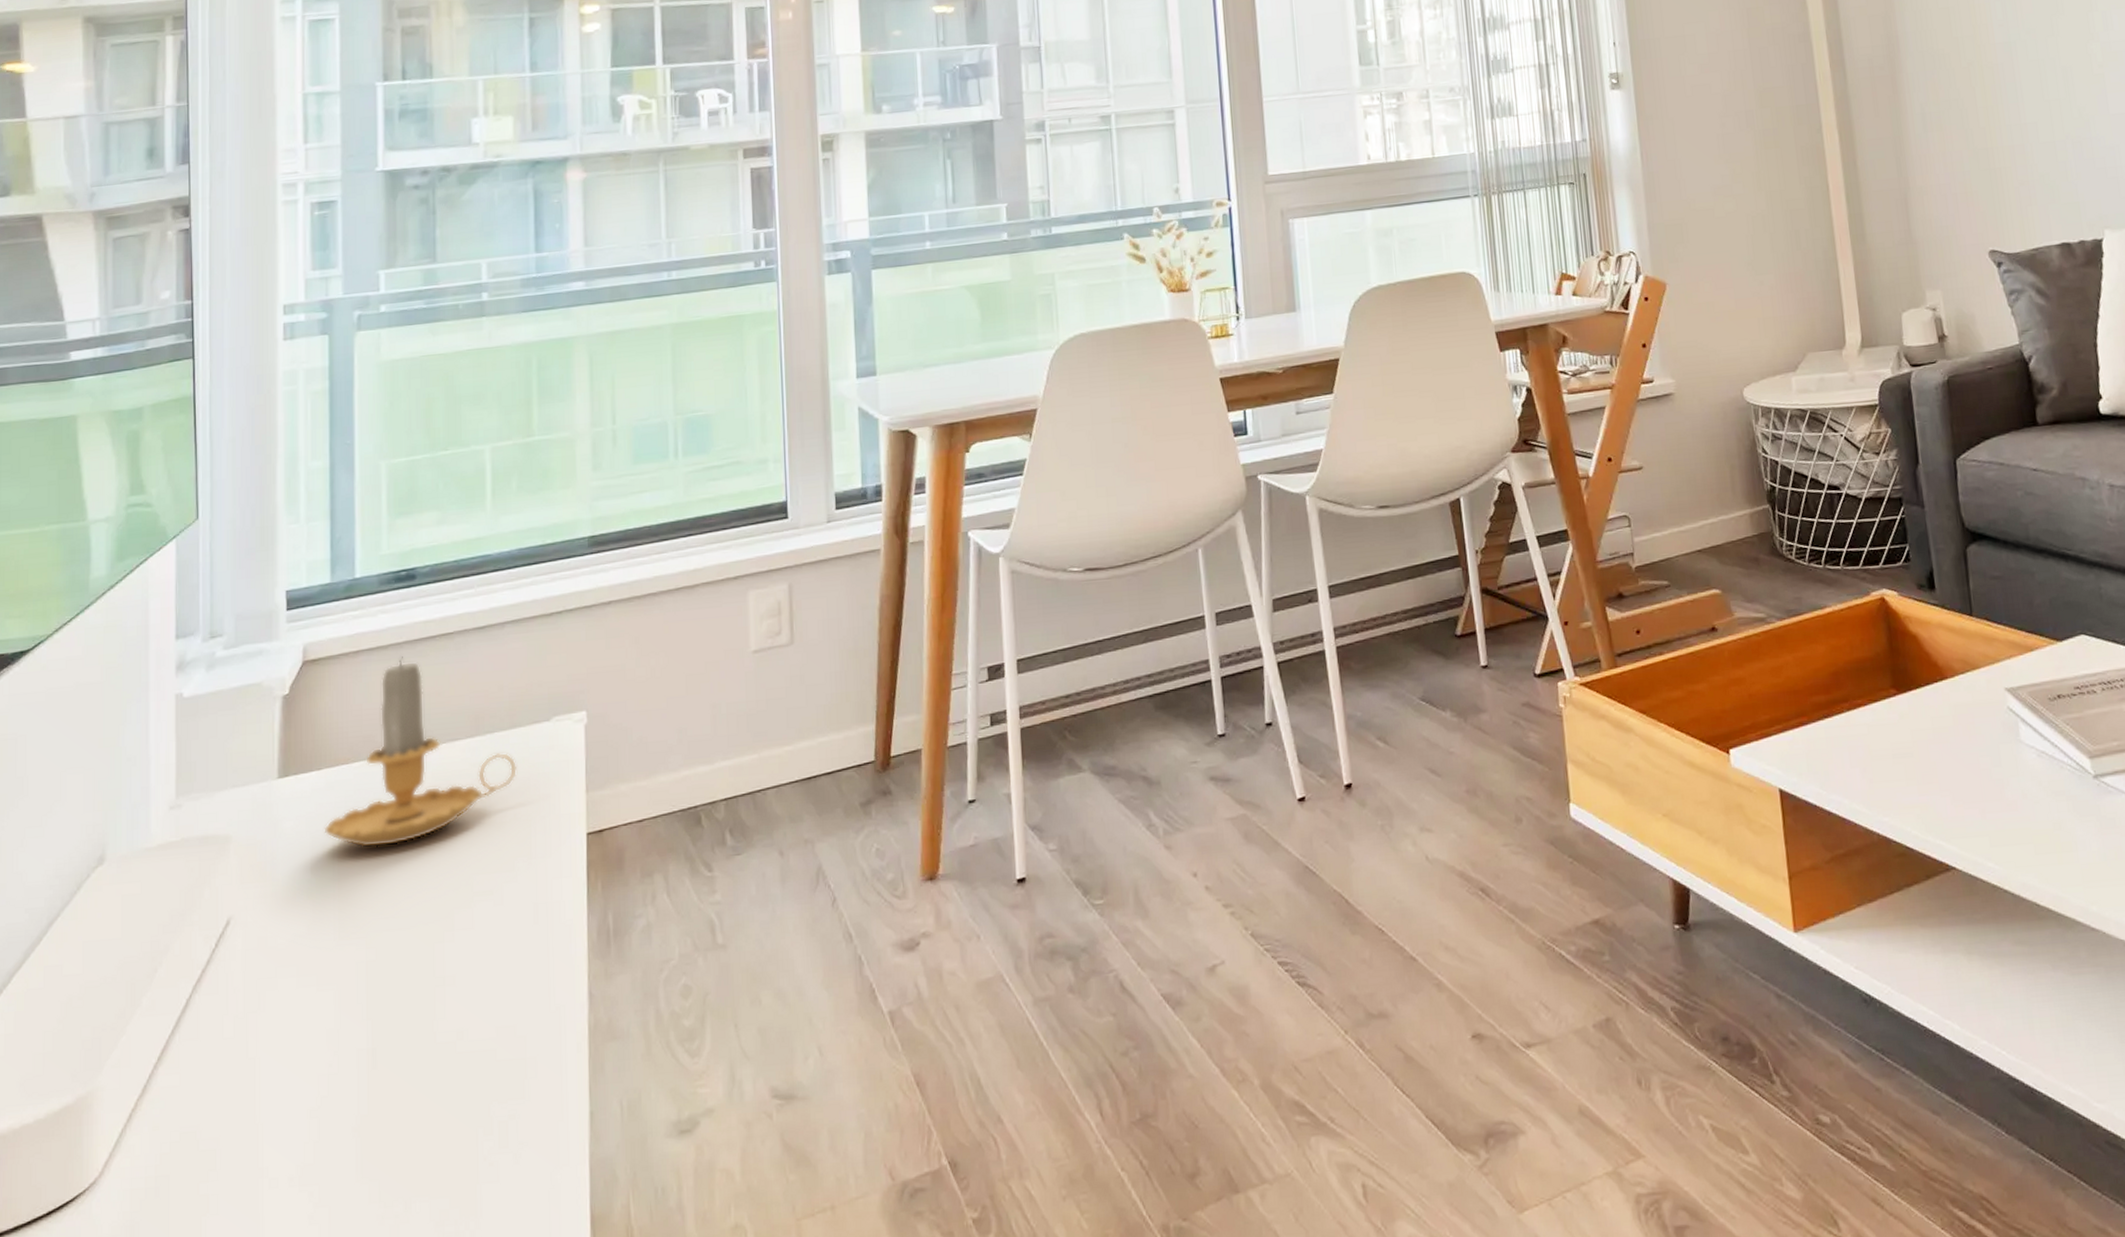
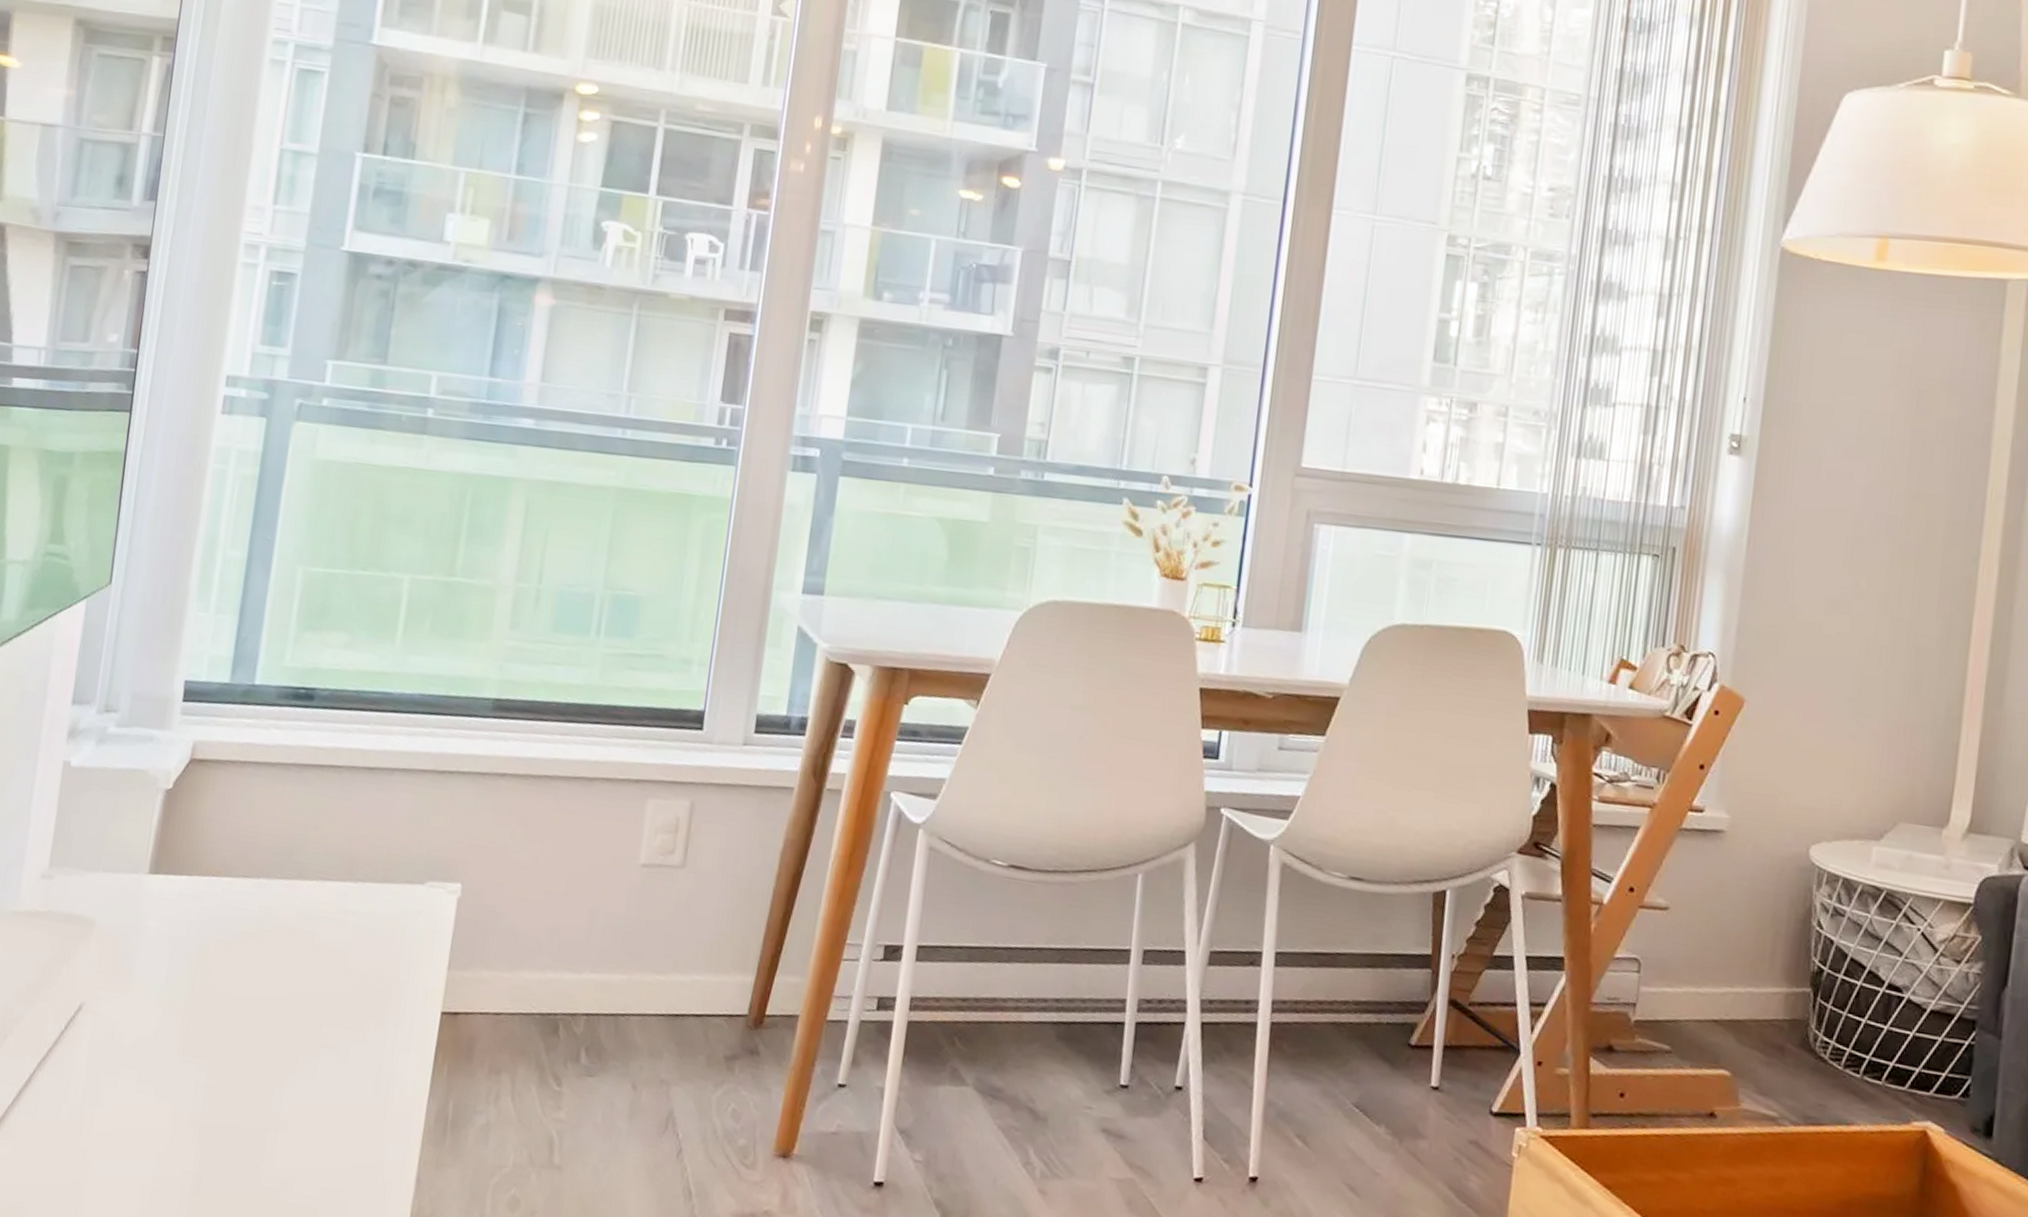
candle: present [324,657,518,848] -> none [184,779,384,974]

